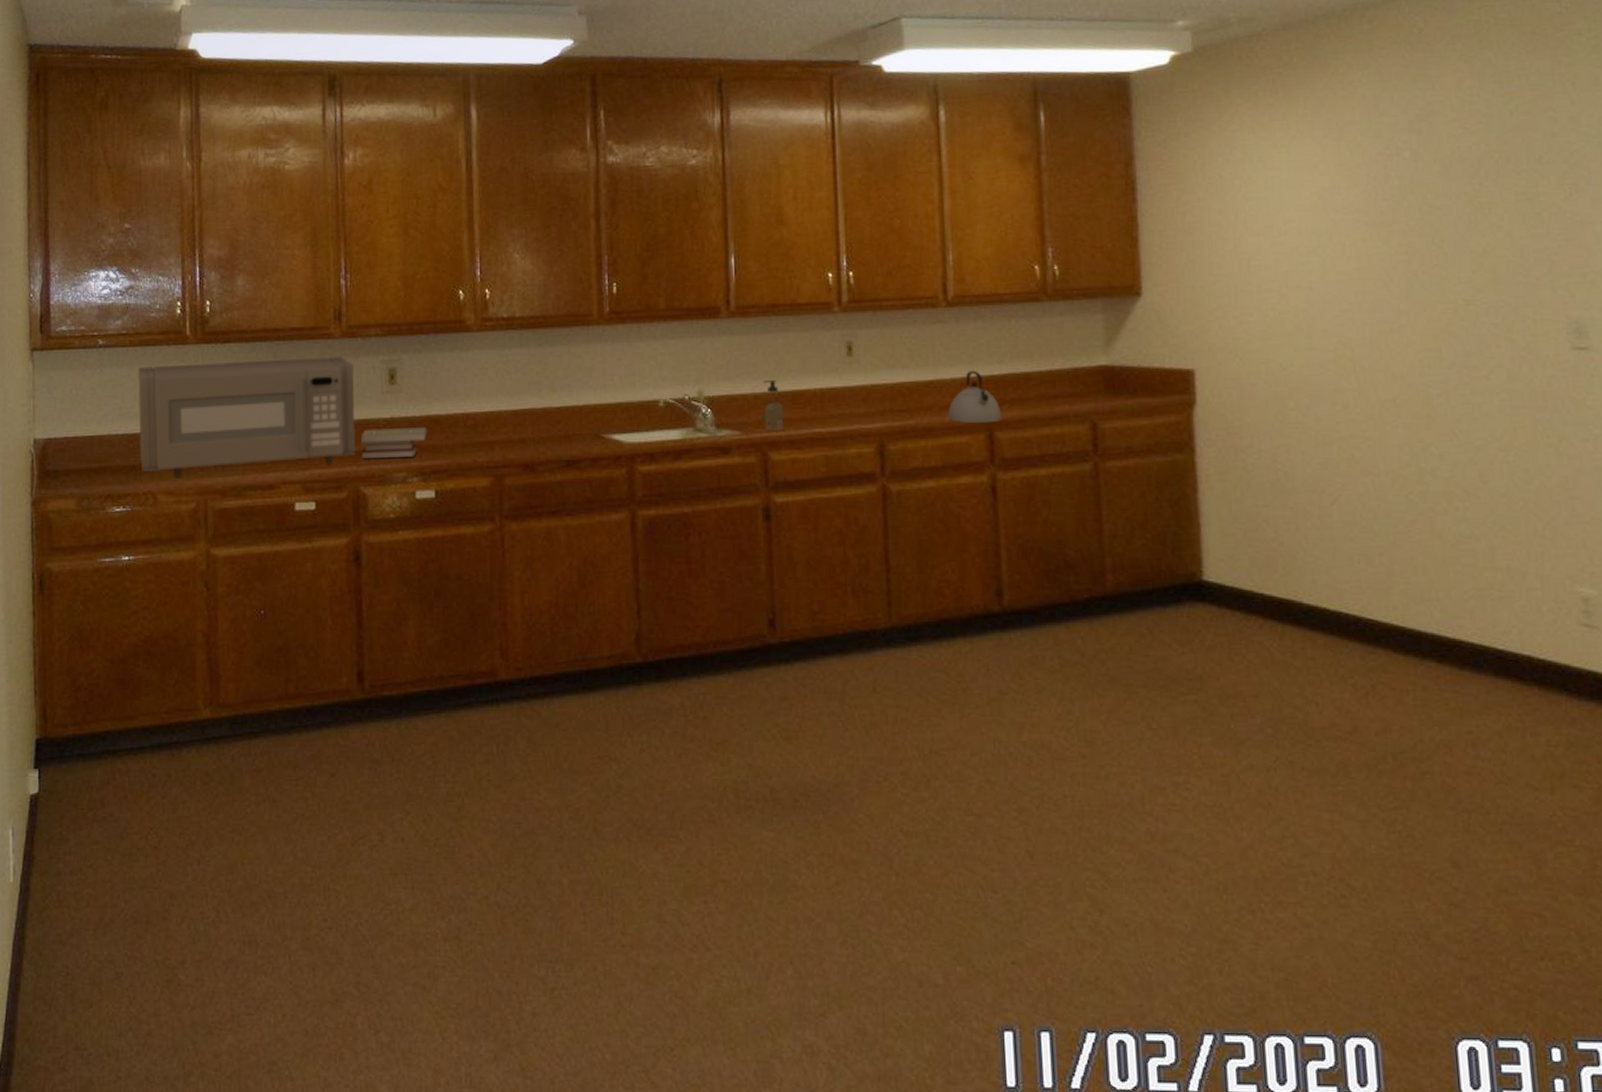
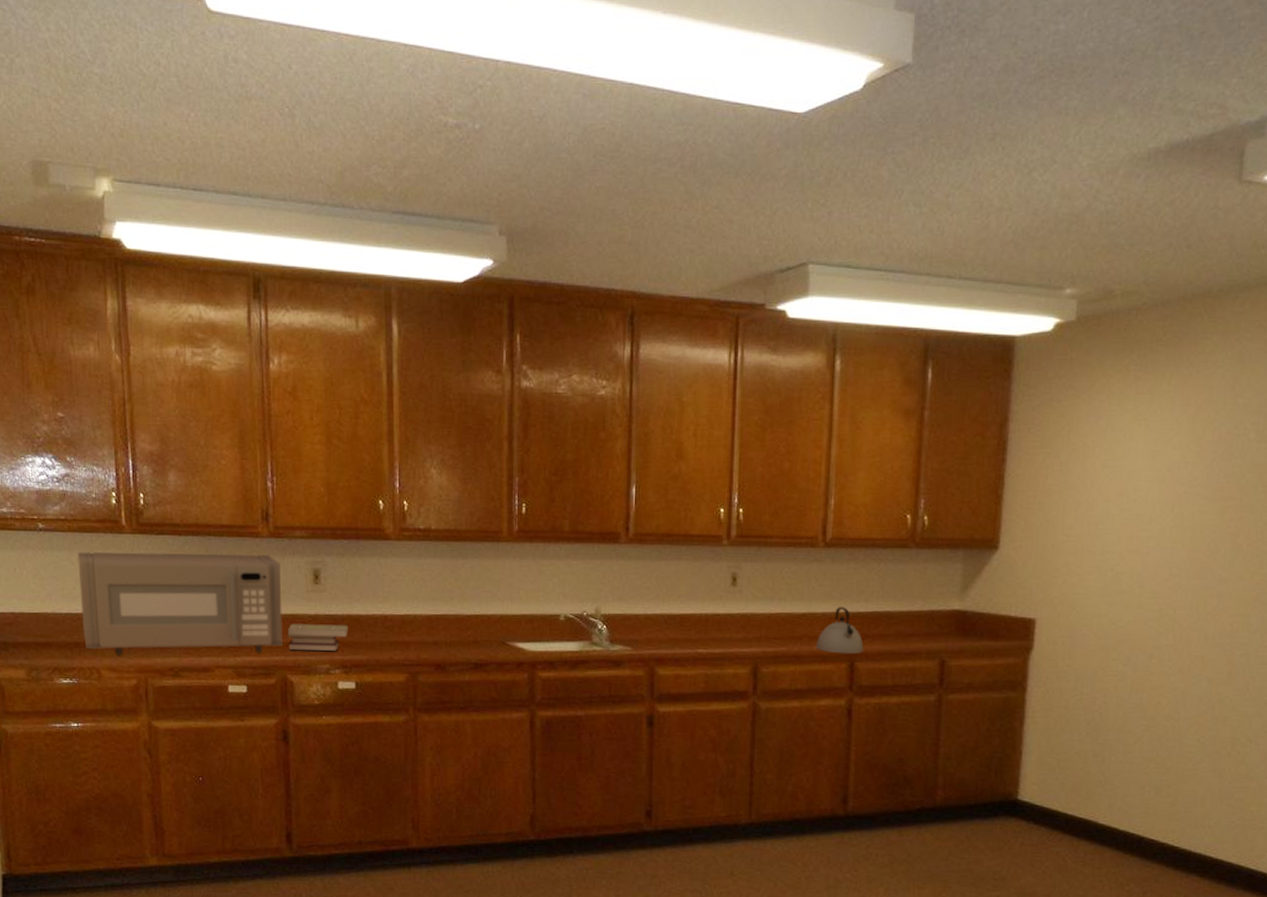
soap dispenser: present [761,379,784,432] -> none [651,602,672,650]

